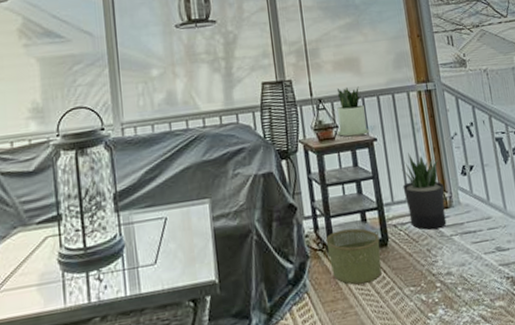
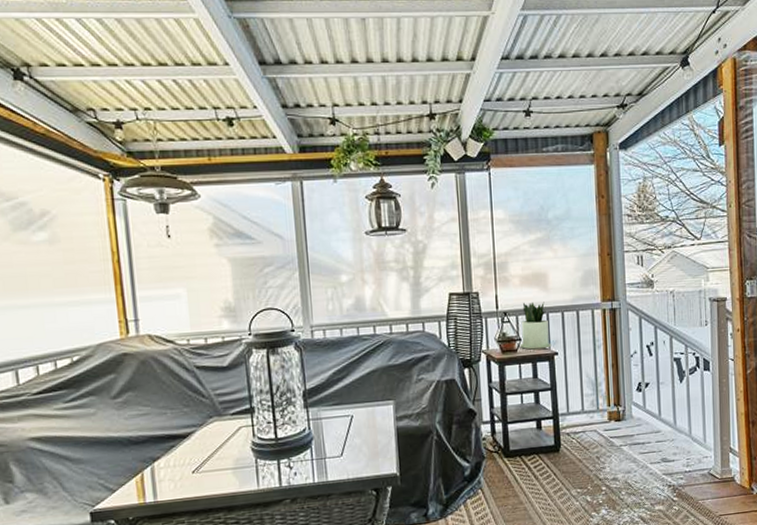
basket: present [325,228,382,285] -> none [502,434,553,484]
planter: present [400,152,447,230] -> none [578,367,619,440]

